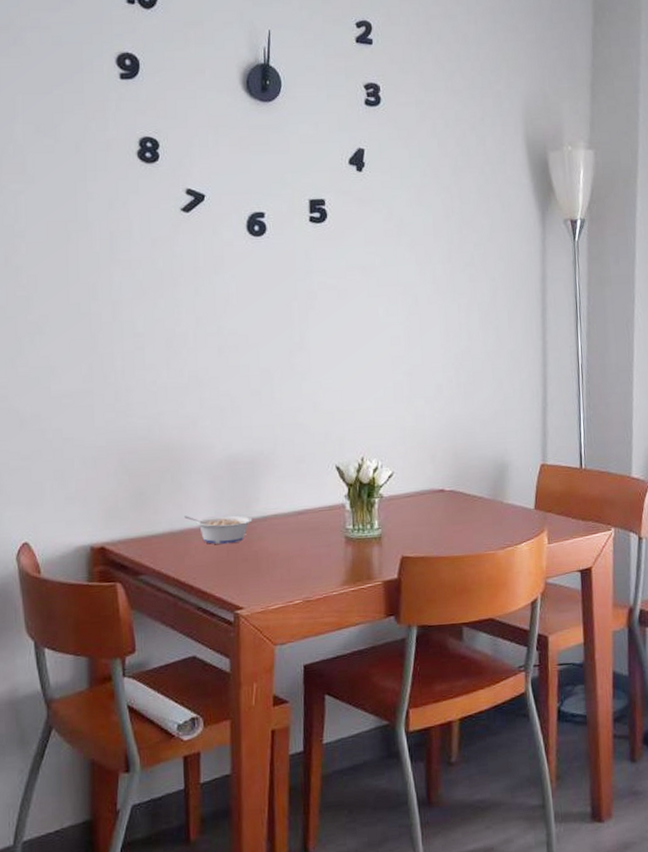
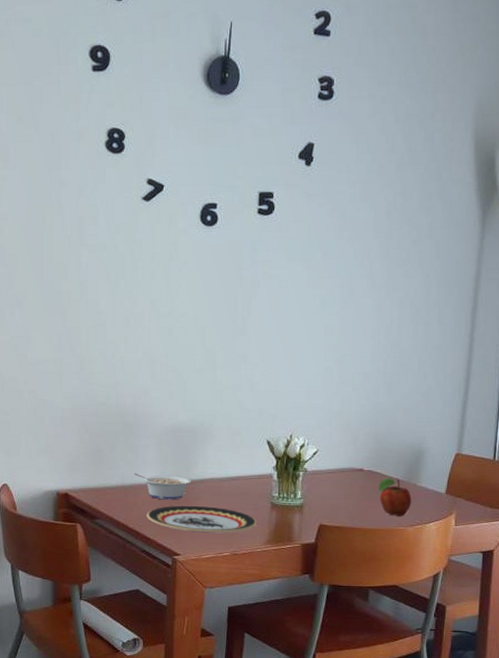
plate: none [201,547,332,580] -> present [146,505,258,533]
fruit: none [462,497,500,540] -> present [378,478,412,517]

